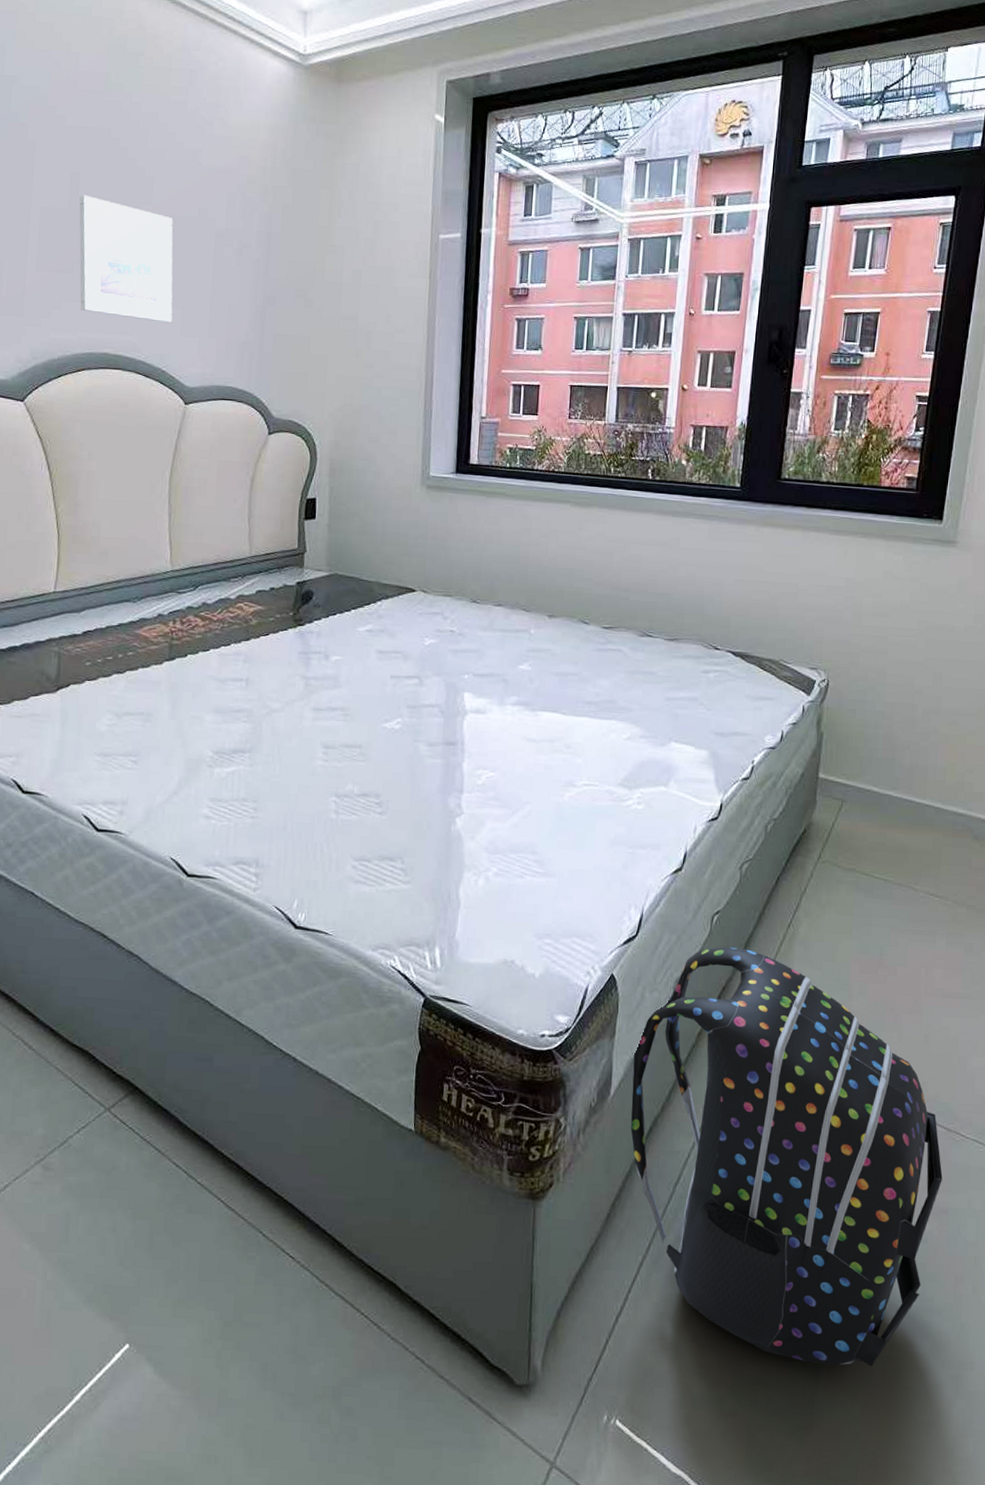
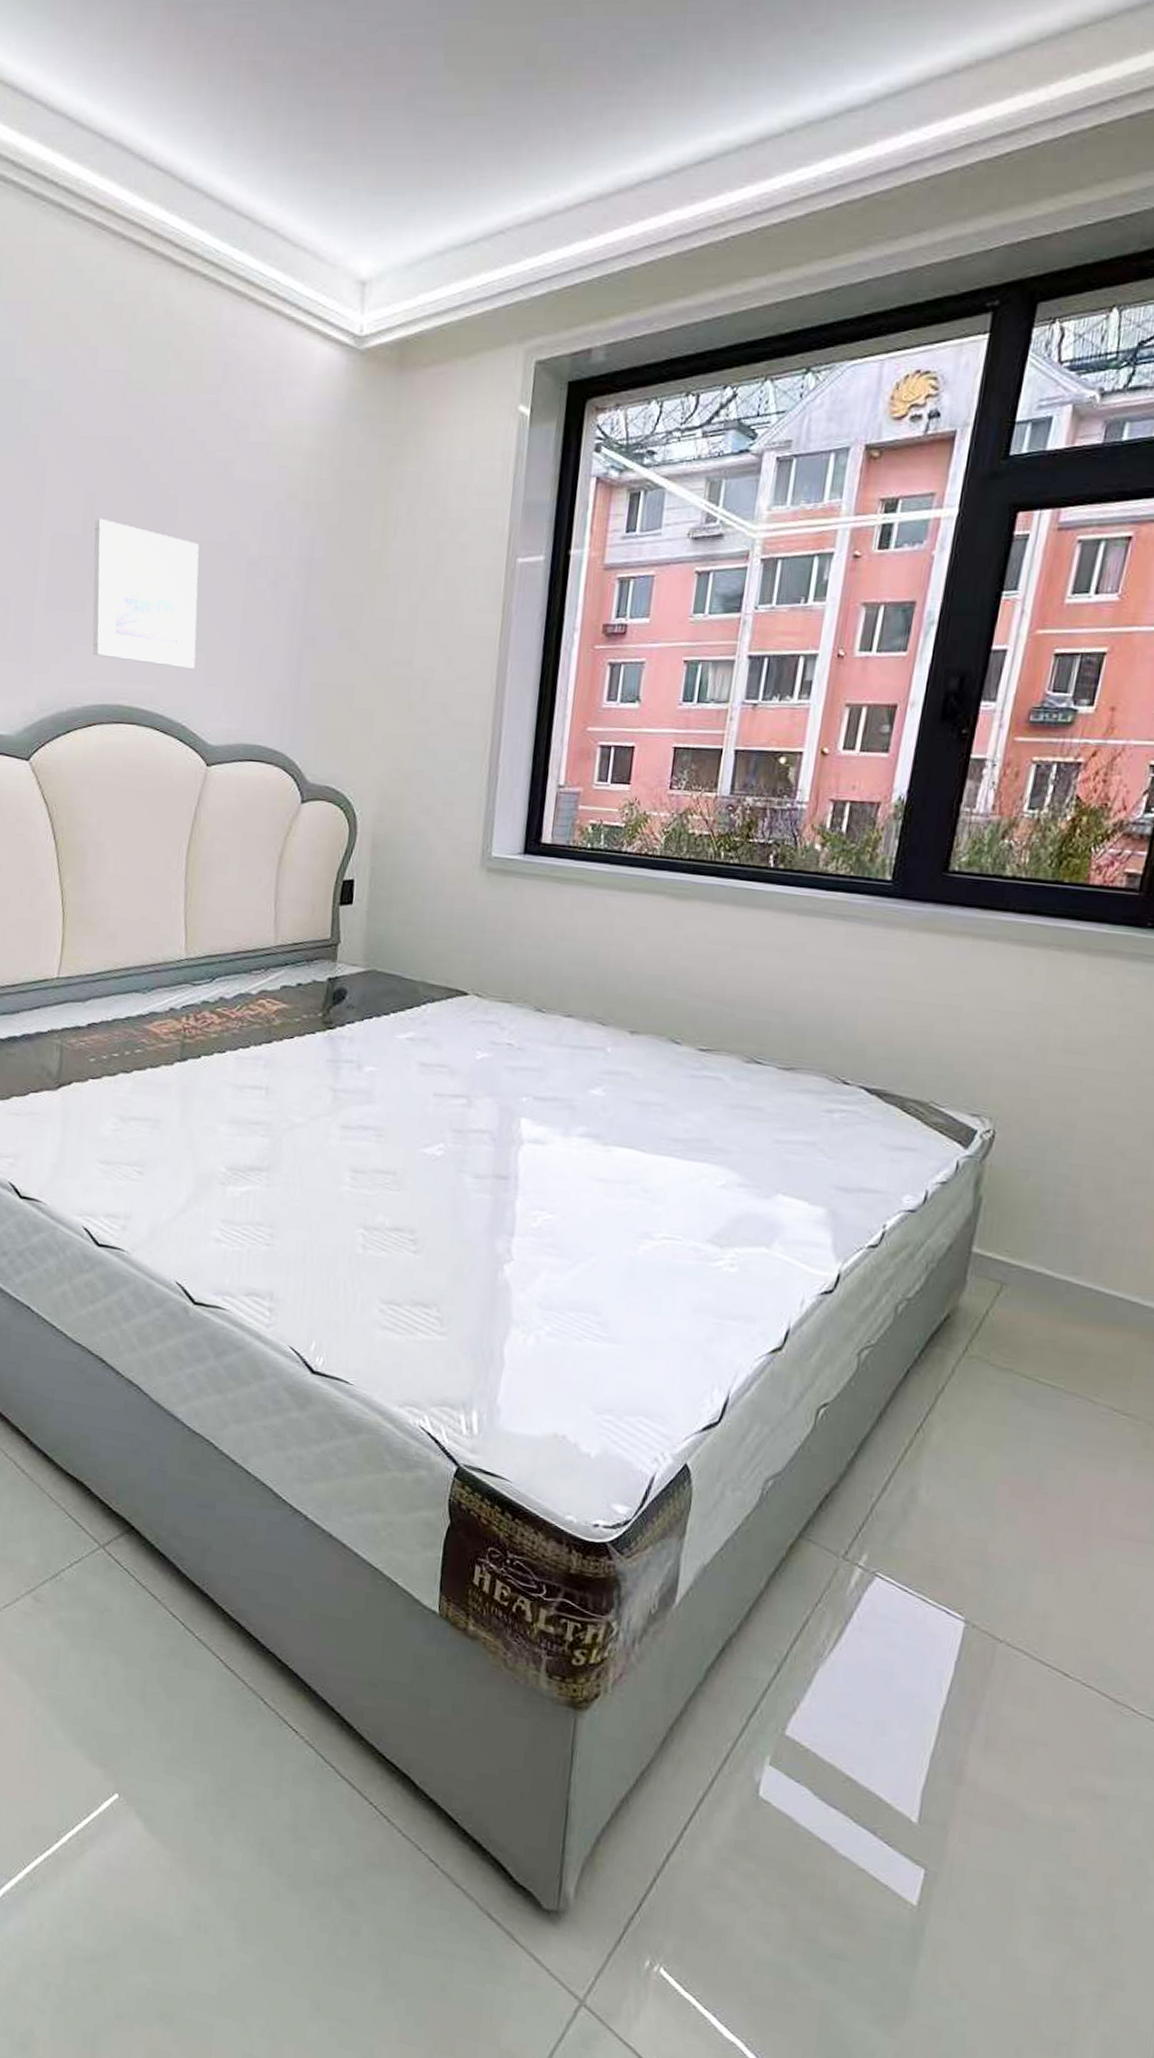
backpack: present [631,946,943,1367] -> none [698,1446,1103,1964]

